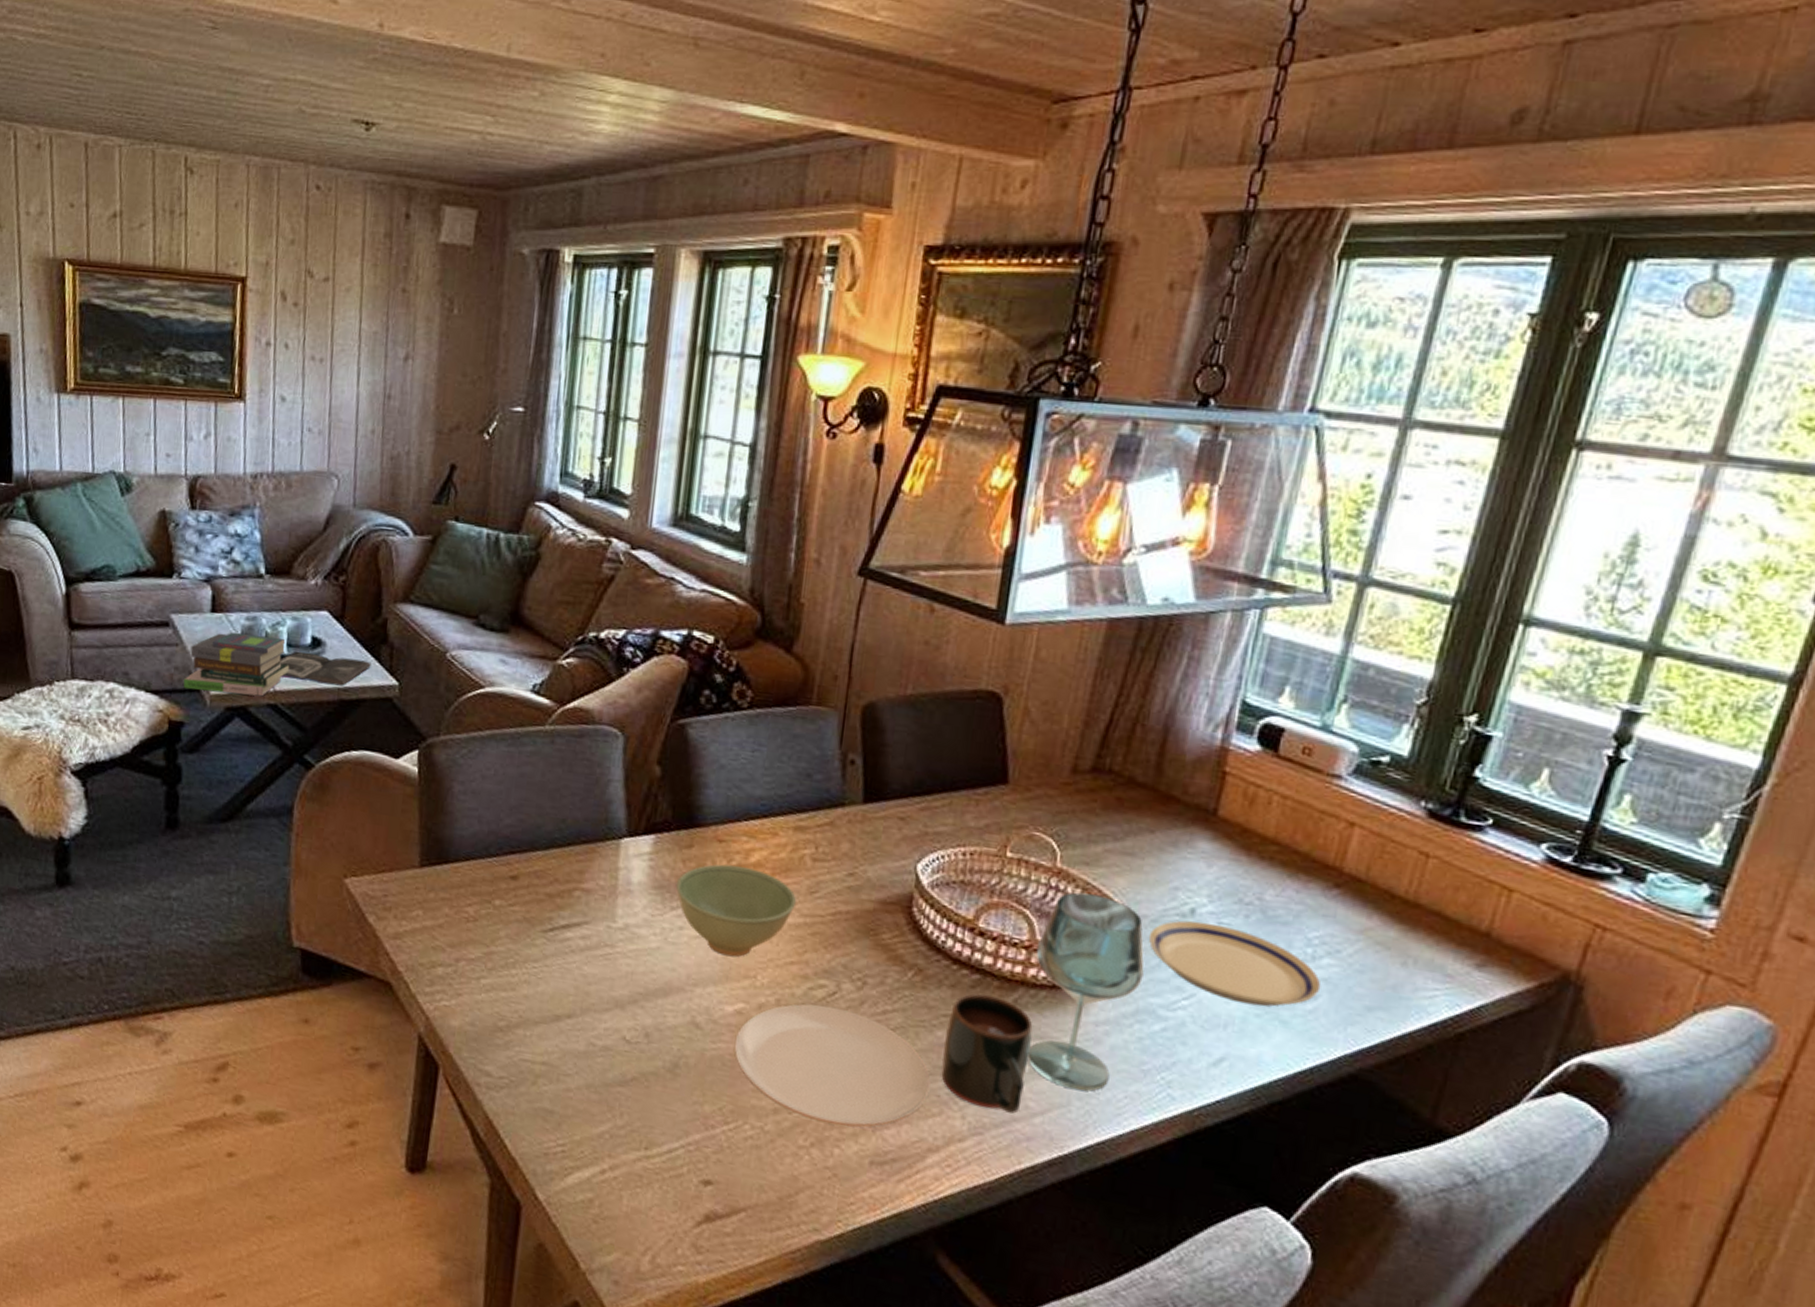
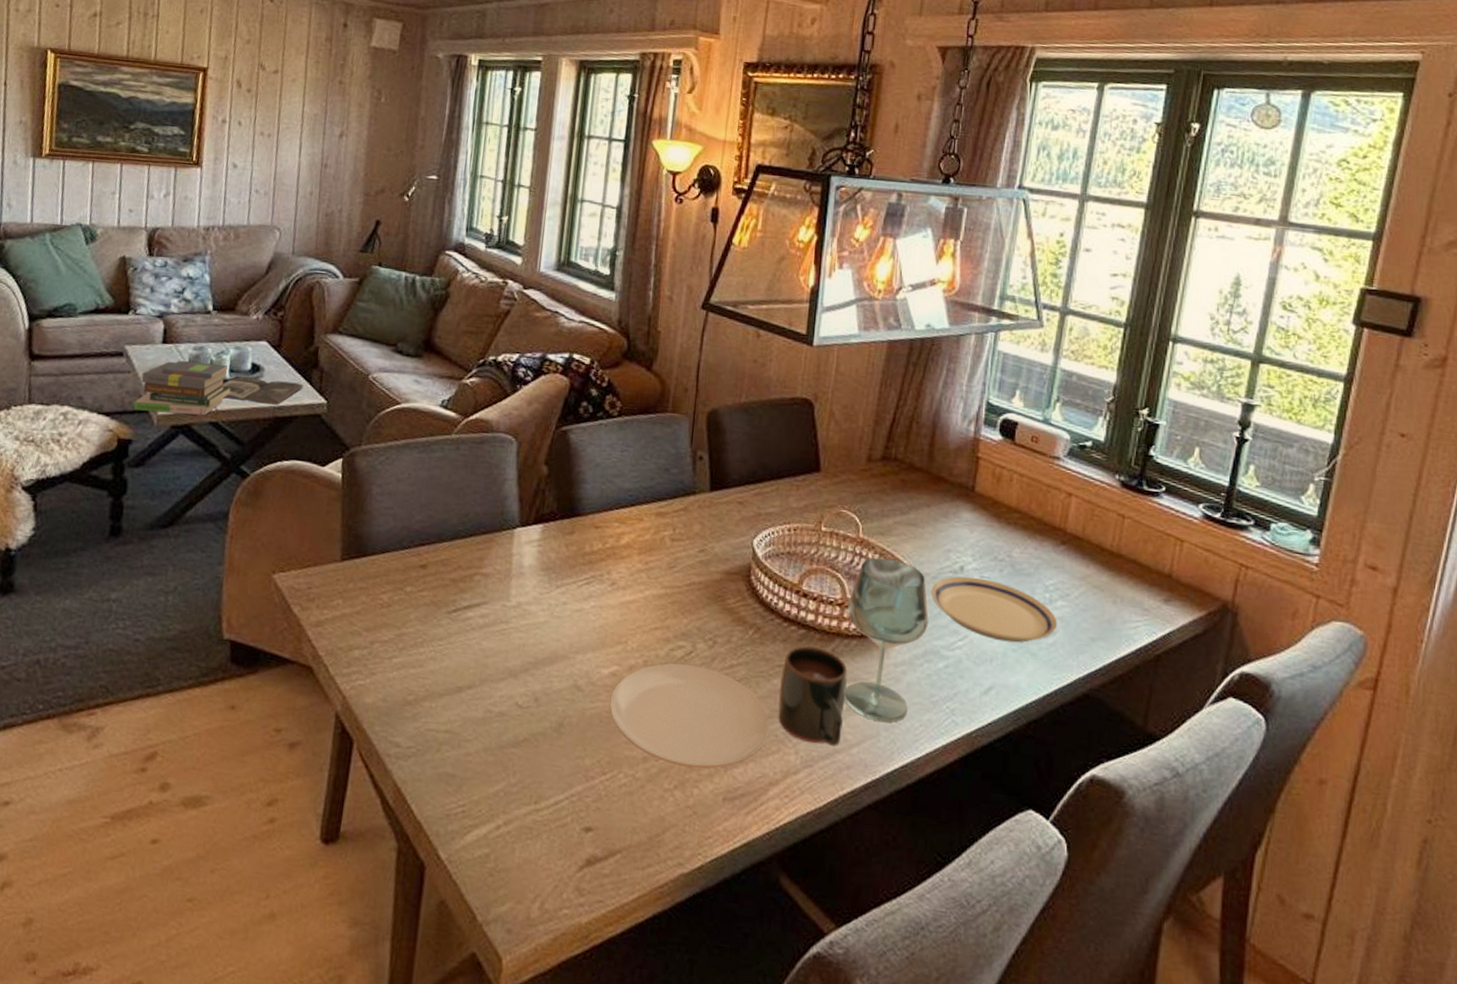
bowl: present [675,864,797,957] -> none [560,547,659,626]

